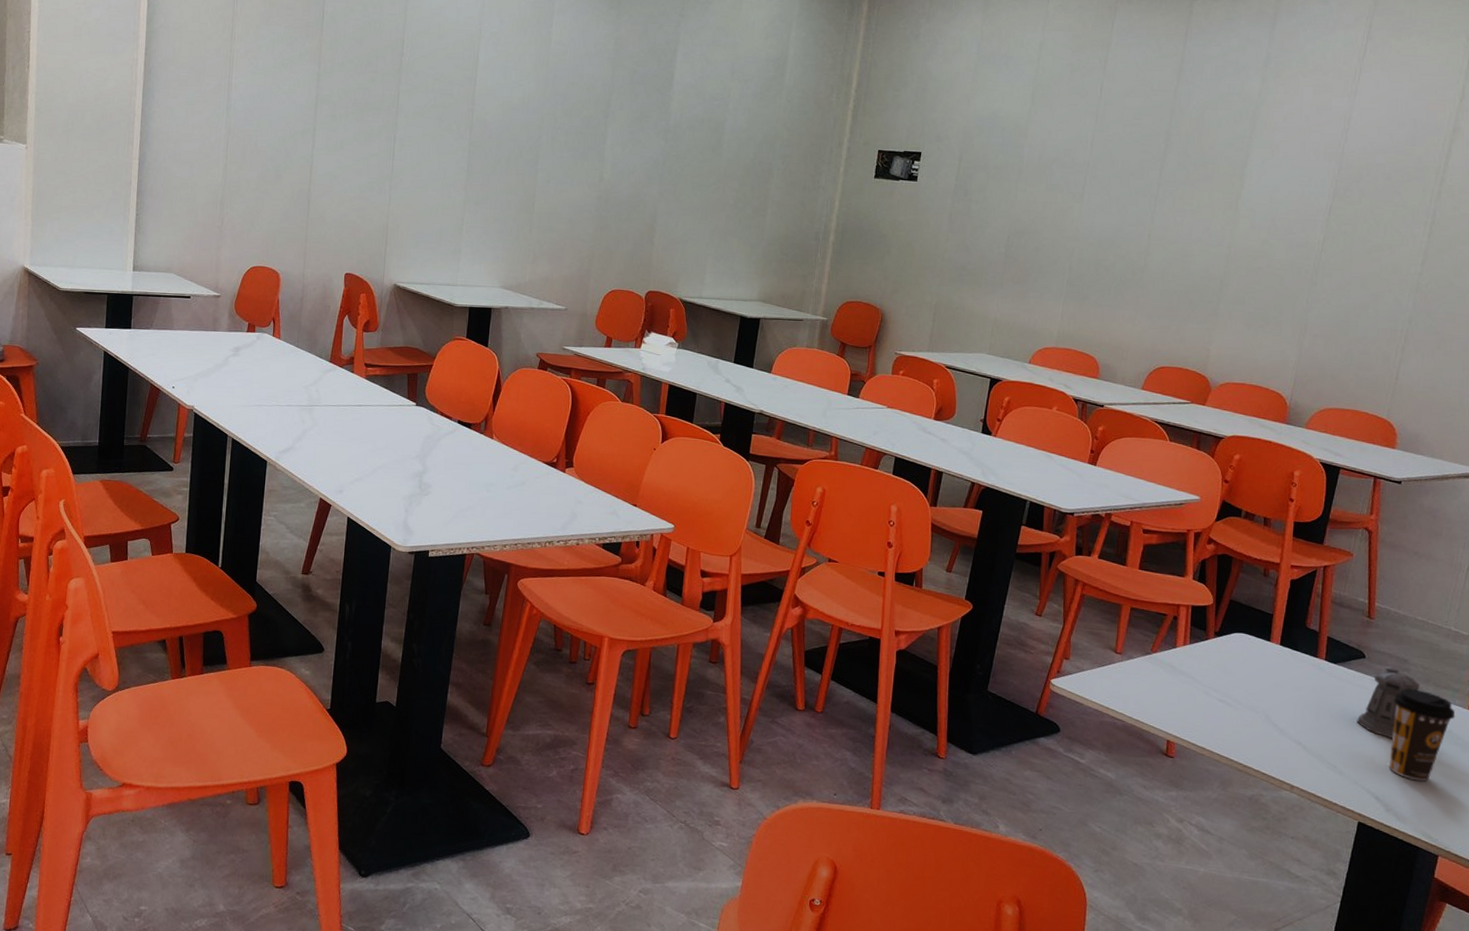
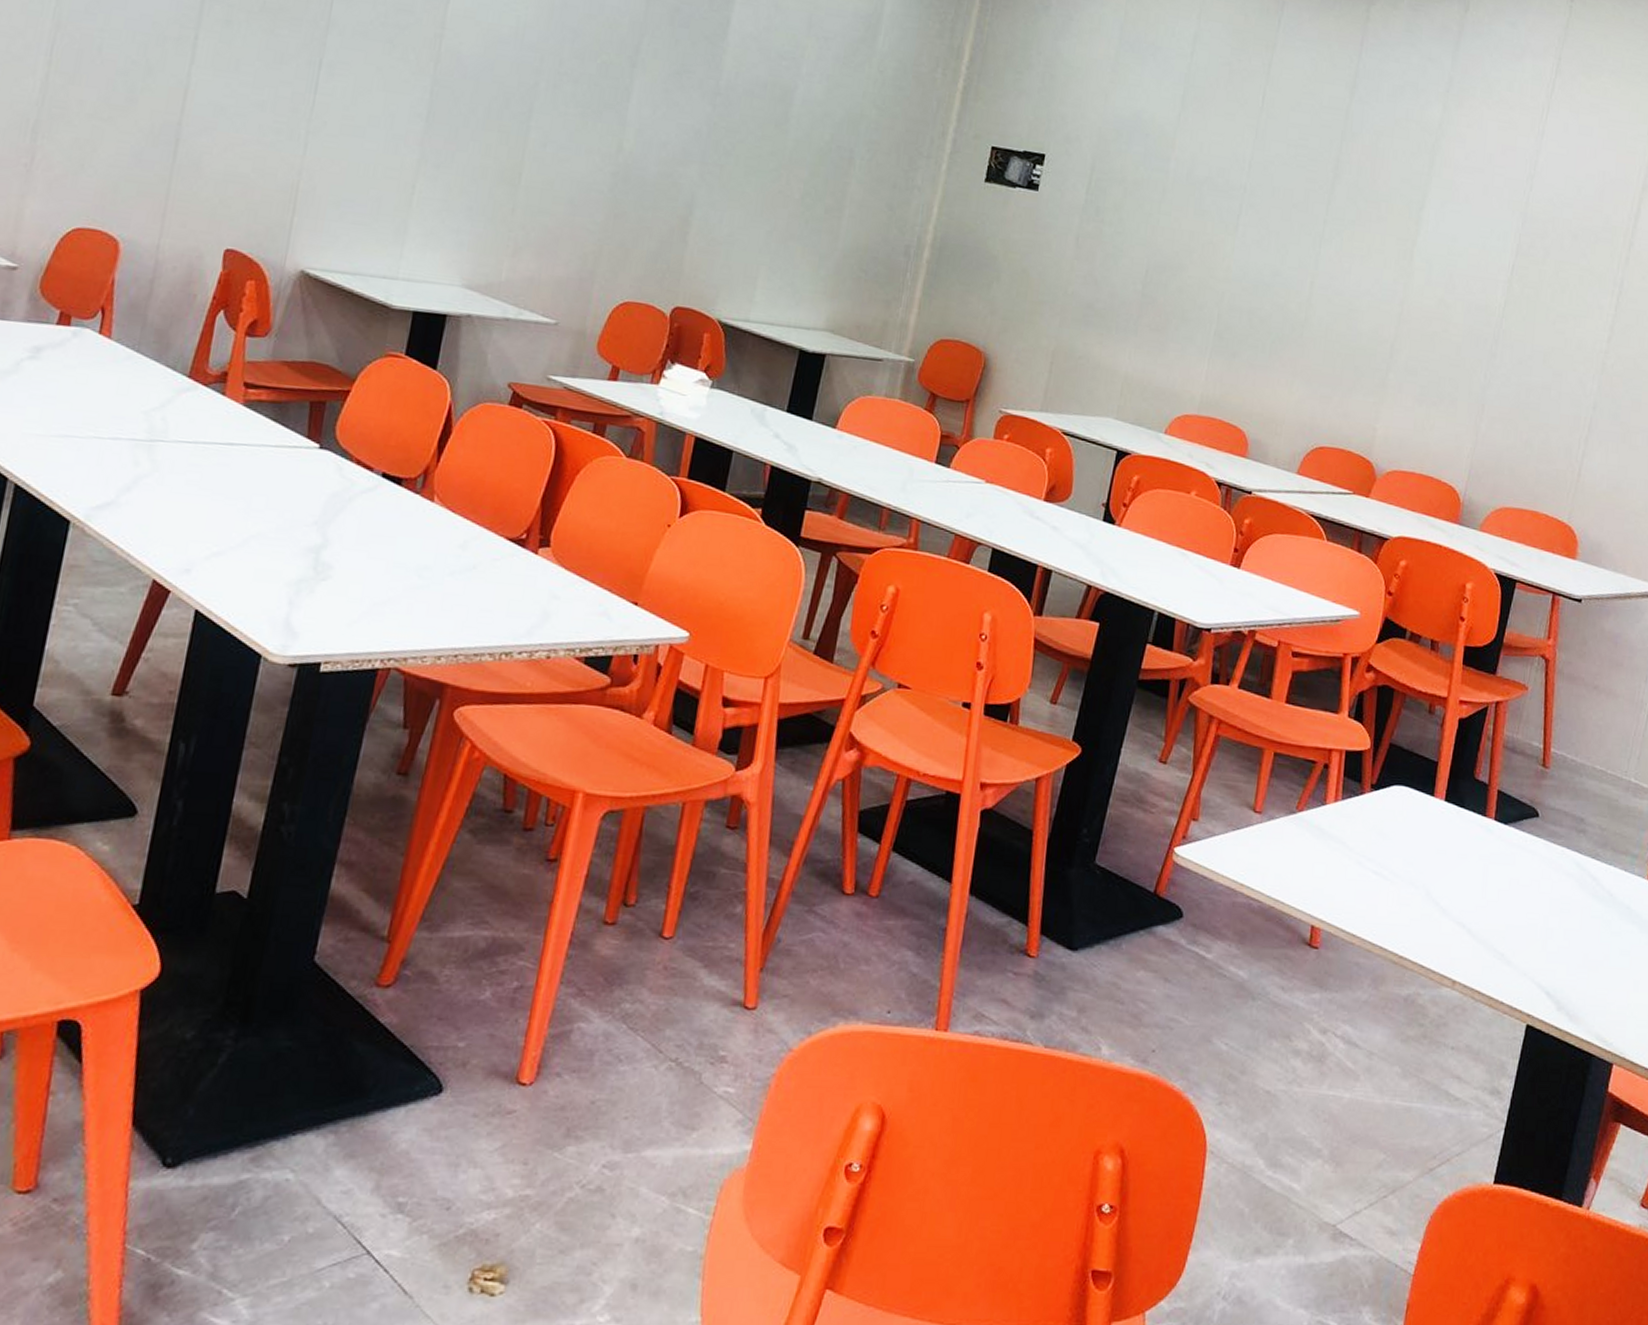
pepper shaker: present [1357,666,1420,739] -> none [1528,827,1597,918]
coffee cup: present [1388,688,1456,782] -> none [1561,855,1634,971]

